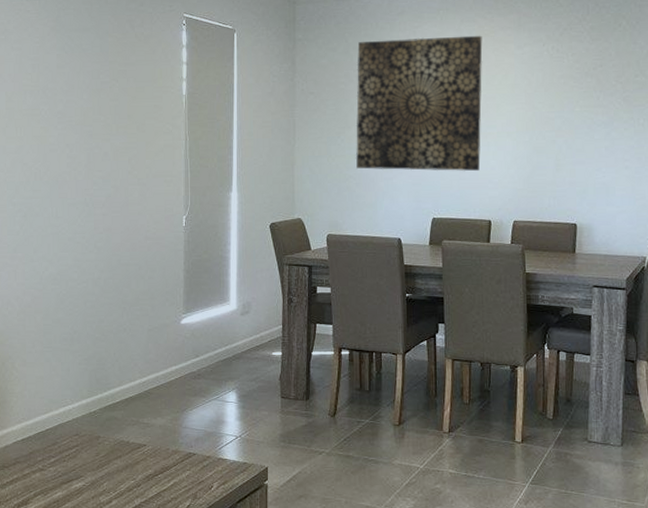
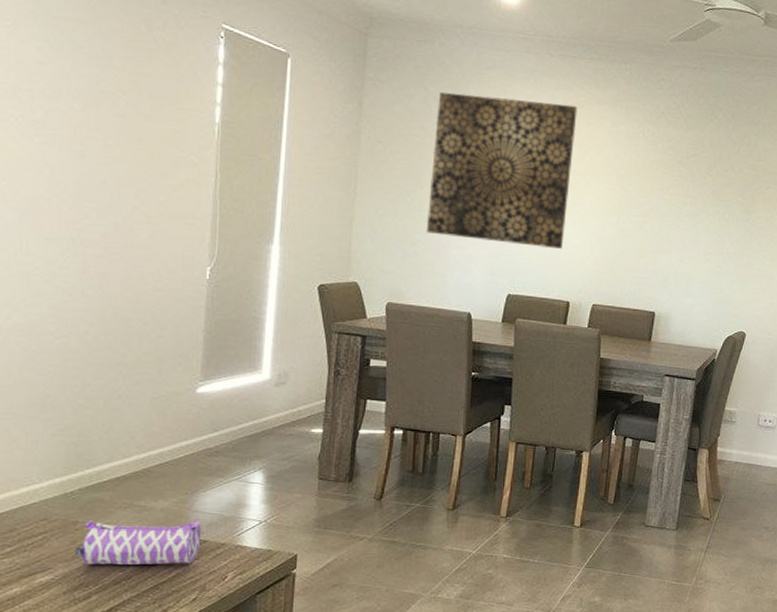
pencil case: none [99,434,191,474] -> present [75,519,202,565]

